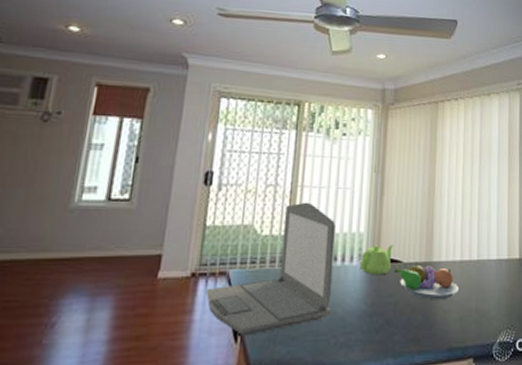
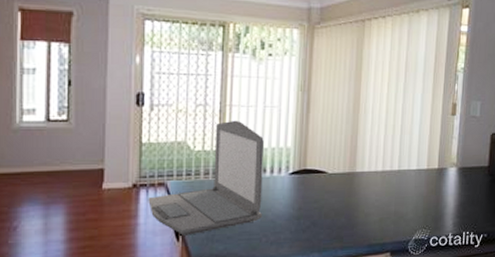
teapot: present [359,245,394,275] -> none [287,158,319,185]
fruit bowl: present [394,261,459,301] -> none [320,172,380,205]

